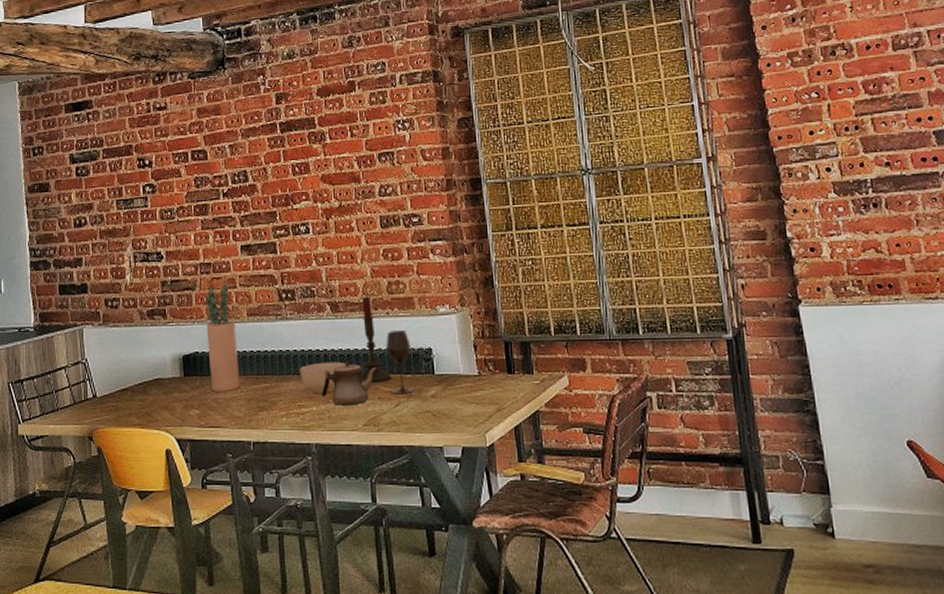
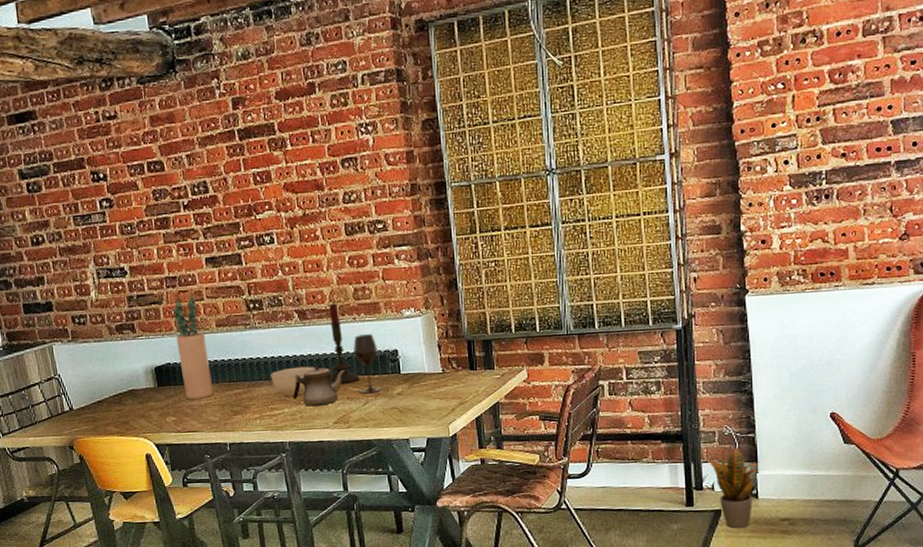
potted plant: none [775,477,831,573] -> present [709,448,758,528]

